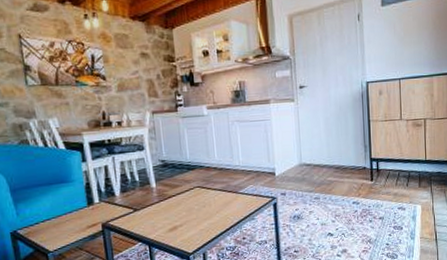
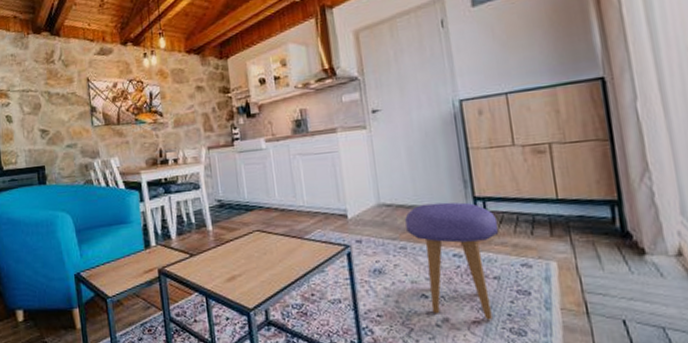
stool: none [320,162,386,249] -> present [405,202,499,320]

